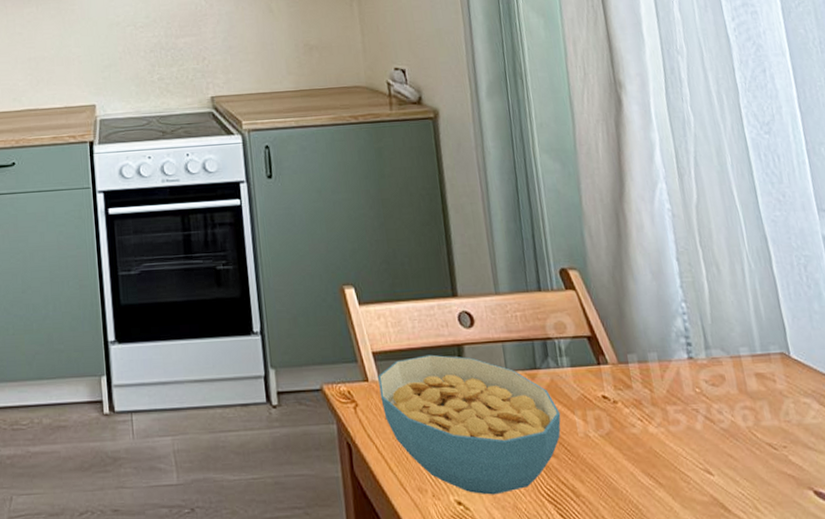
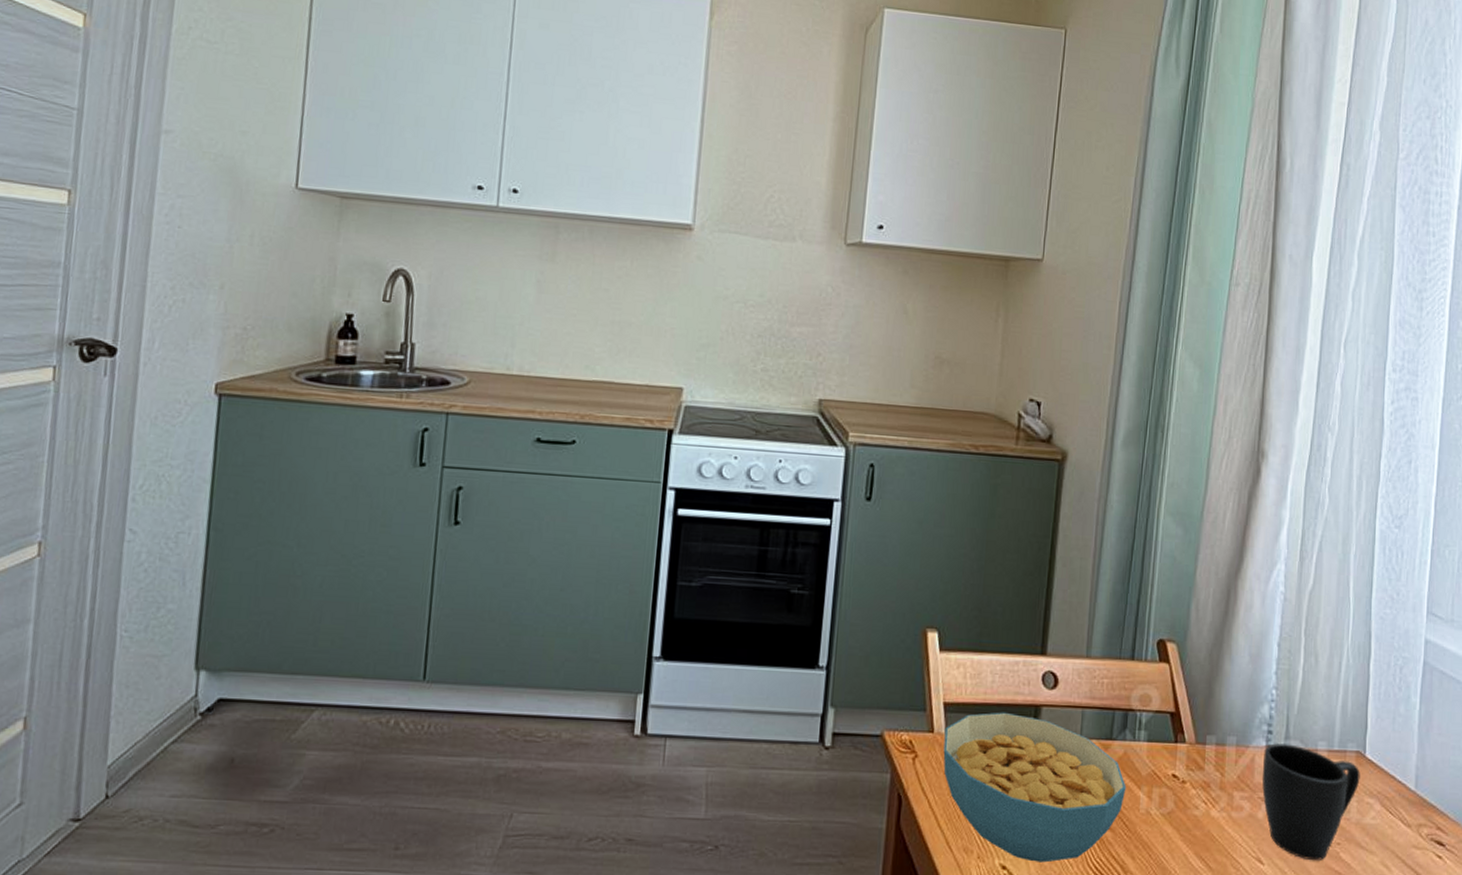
mug: none [687,353,792,466] -> present [1262,743,1360,860]

